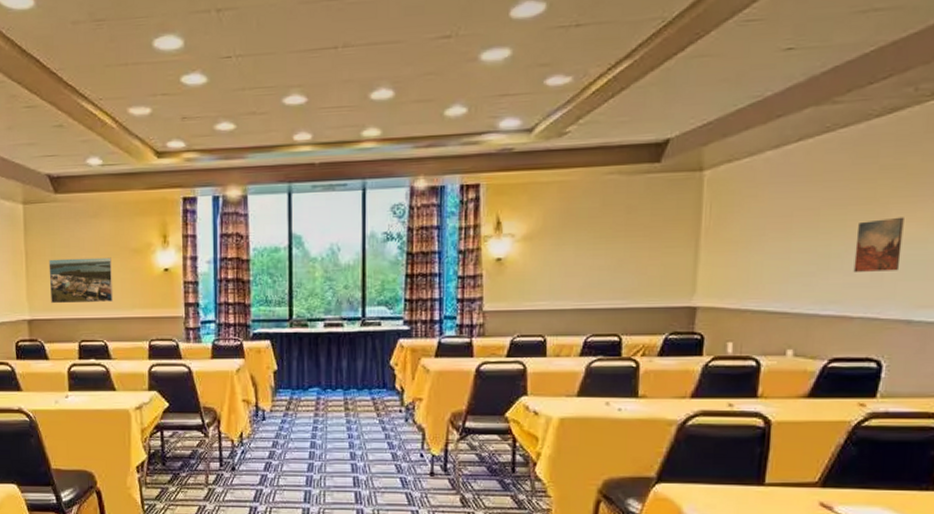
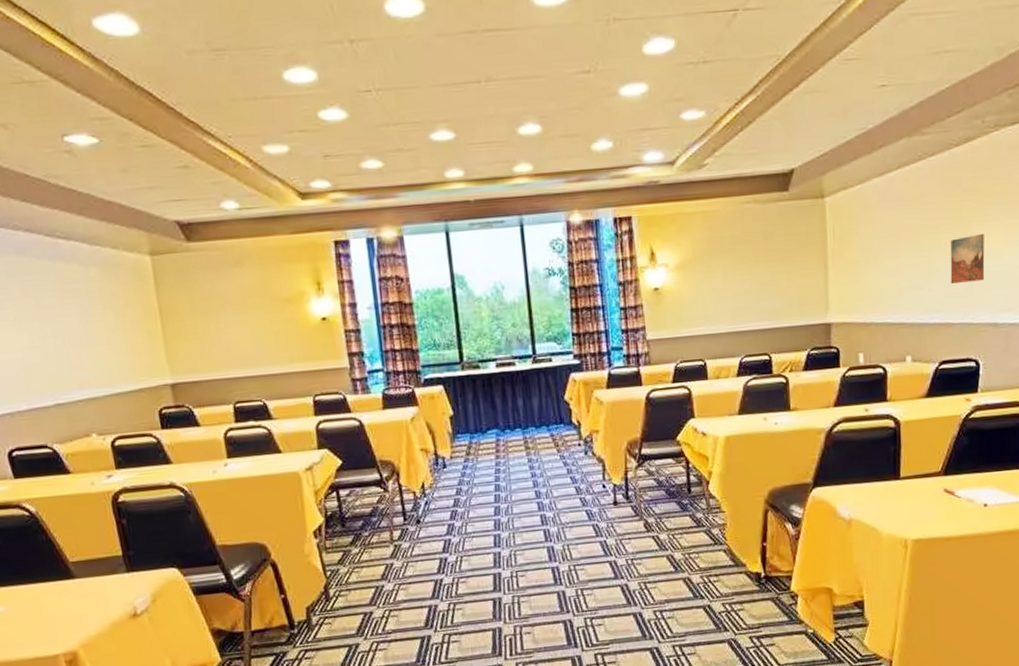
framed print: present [48,257,114,304] -> none [188,309,269,364]

